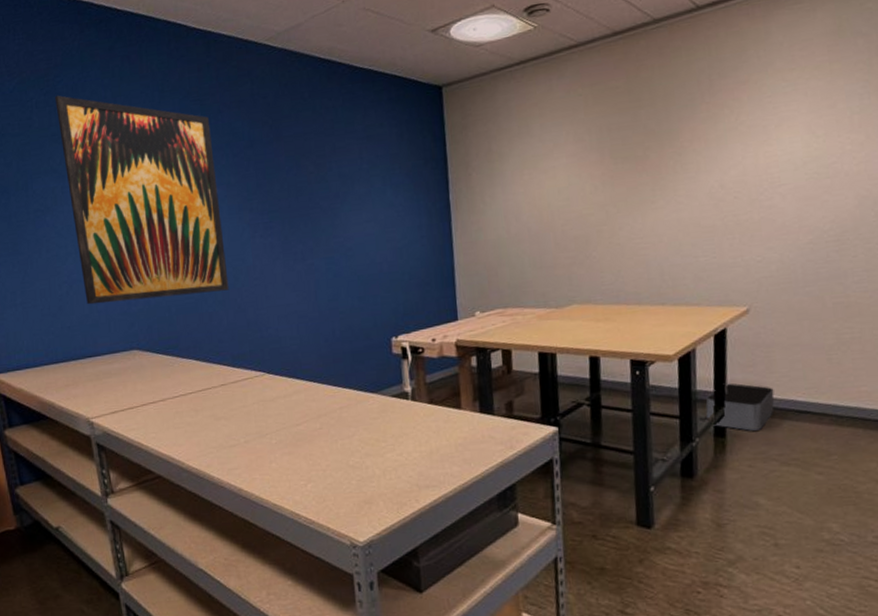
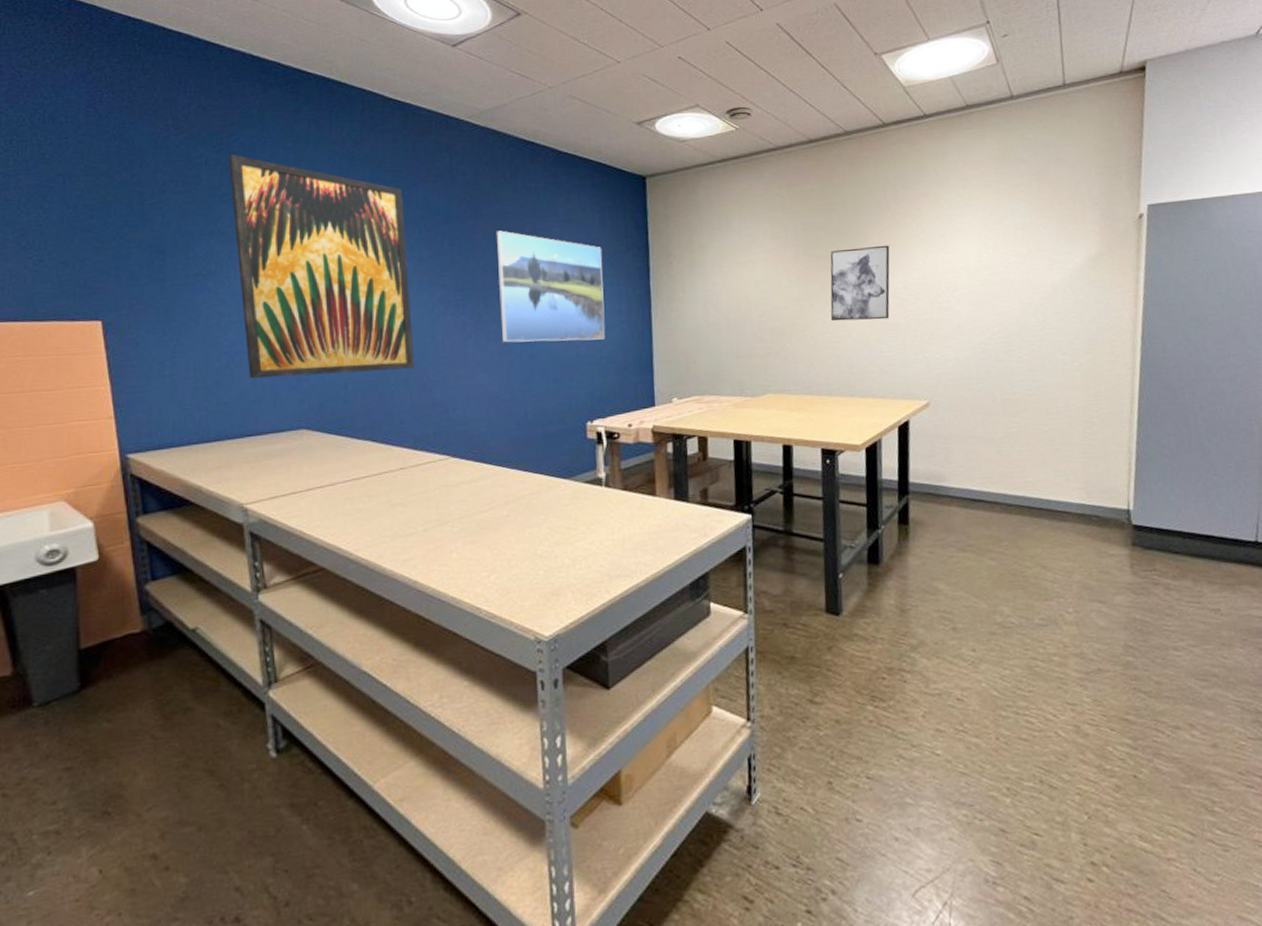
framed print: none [297,151,406,262] -> present [496,230,605,343]
wall art: none [638,140,705,227] -> present [830,245,890,322]
storage bin: present [705,383,775,431] -> none [890,472,952,519]

